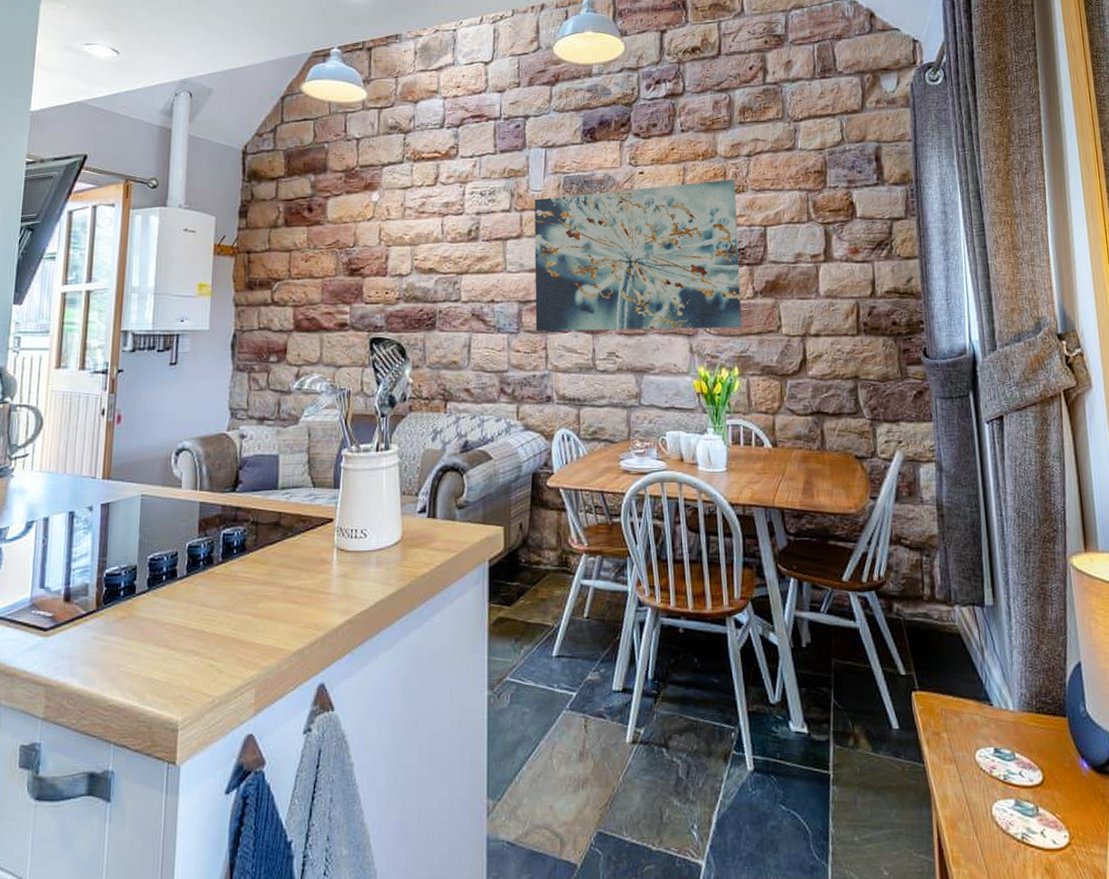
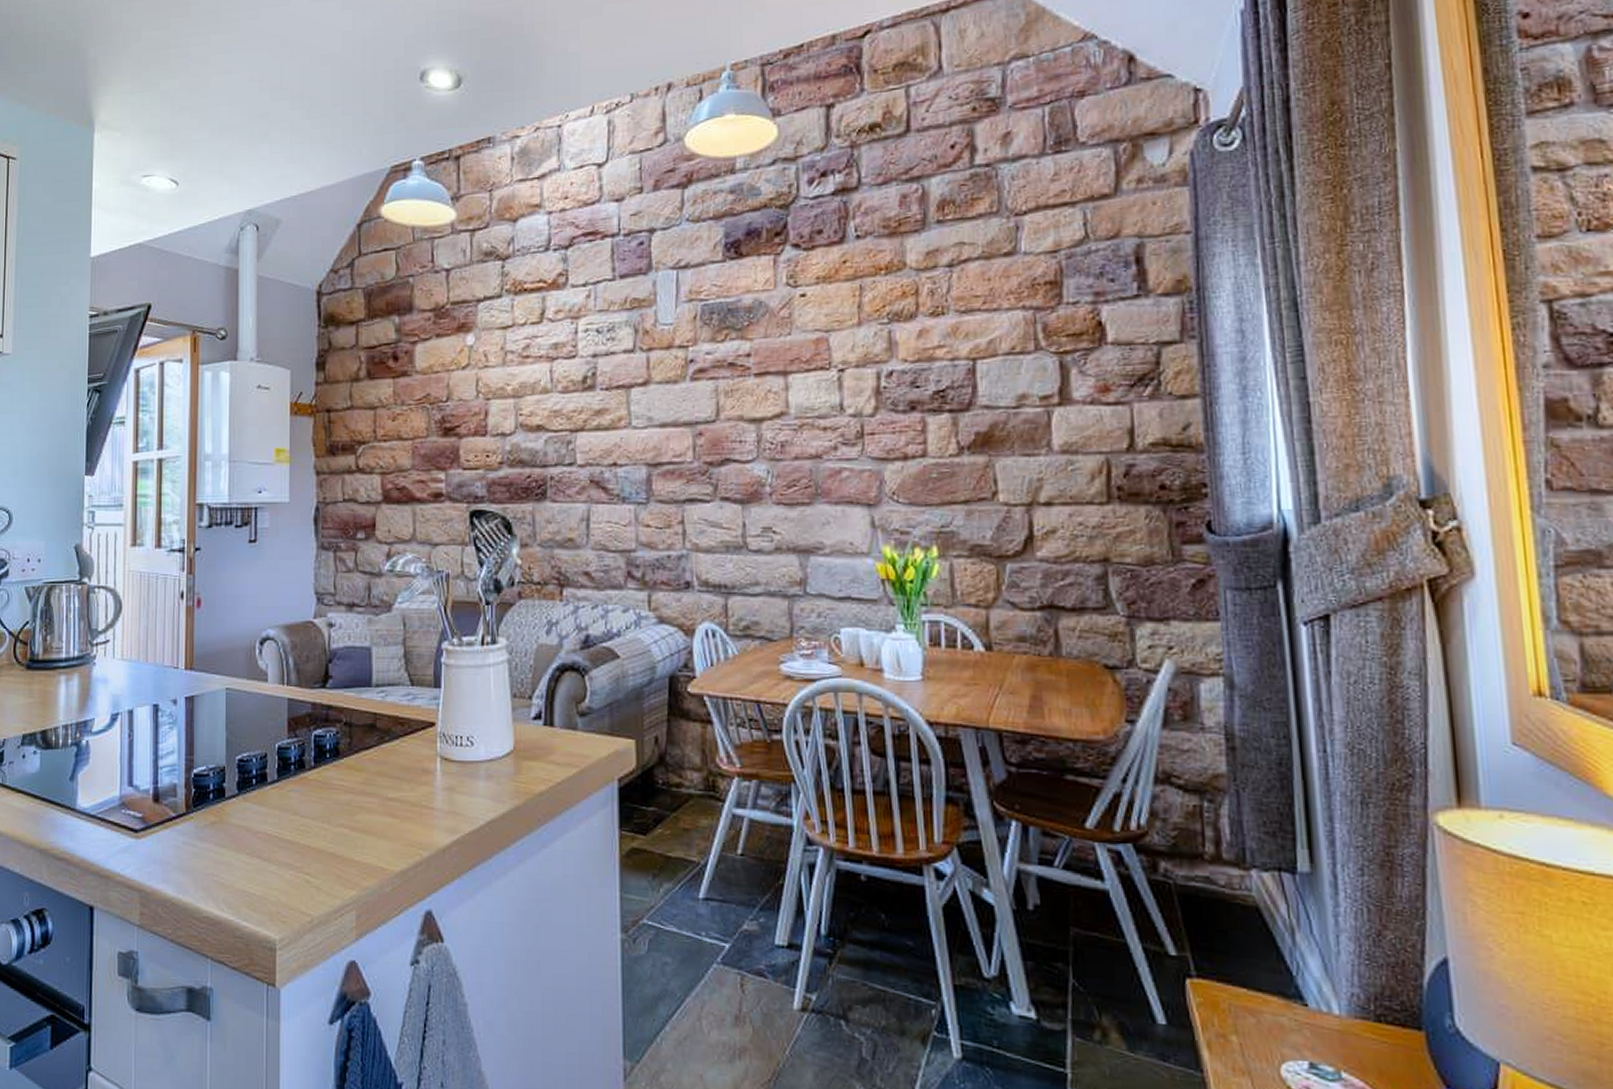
wall art: present [534,178,742,332] -> none [664,297,942,502]

